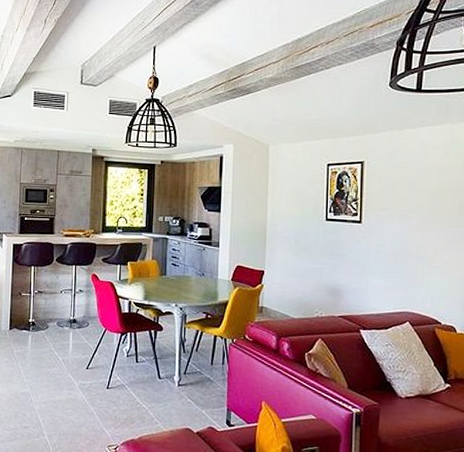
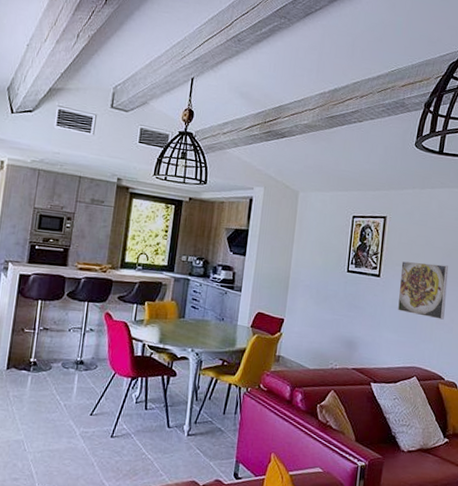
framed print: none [383,205,437,262] -> present [398,261,449,320]

